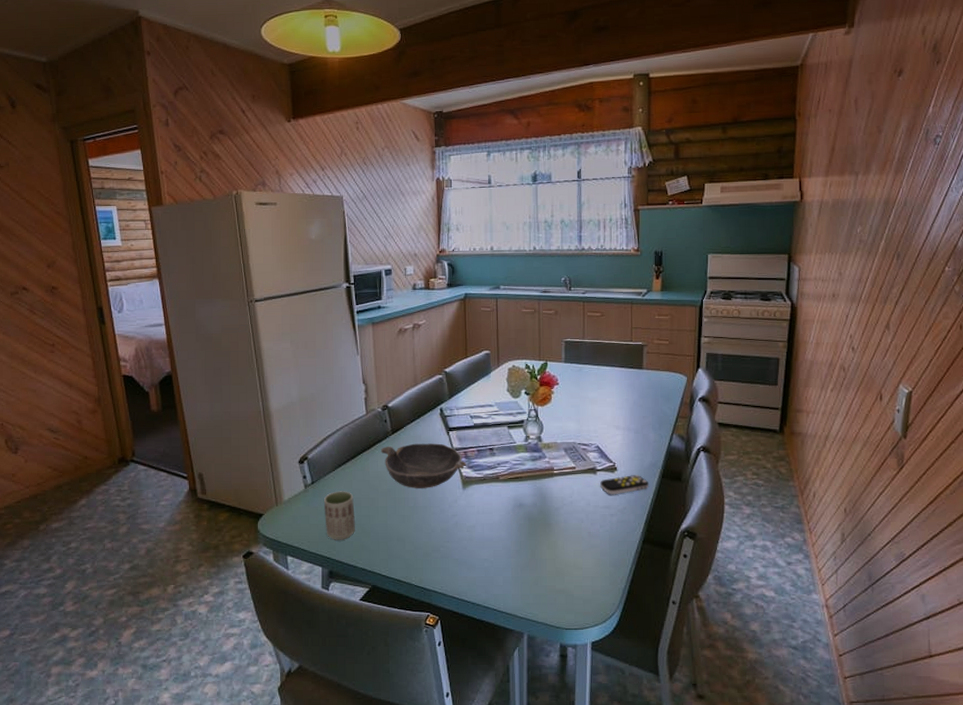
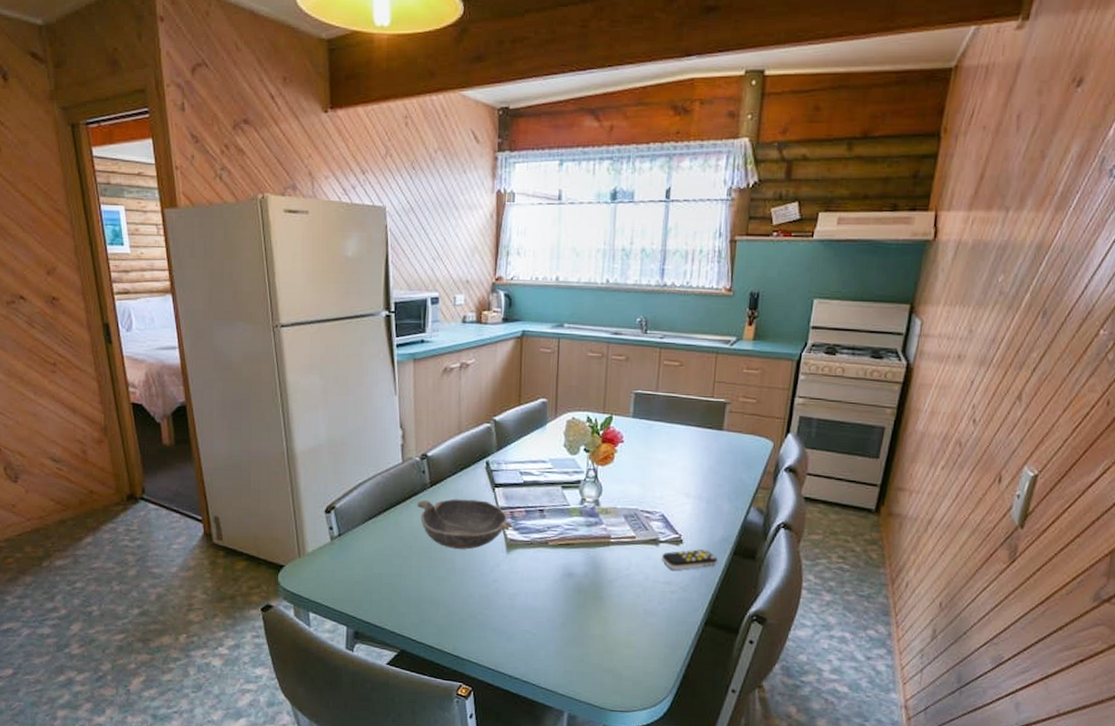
cup: present [323,491,355,540] -> none [351,546,385,599]

